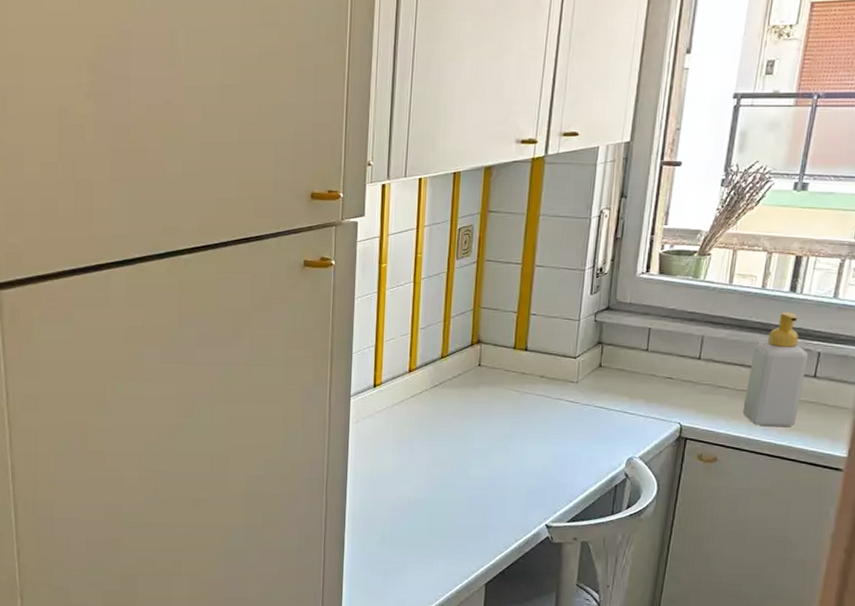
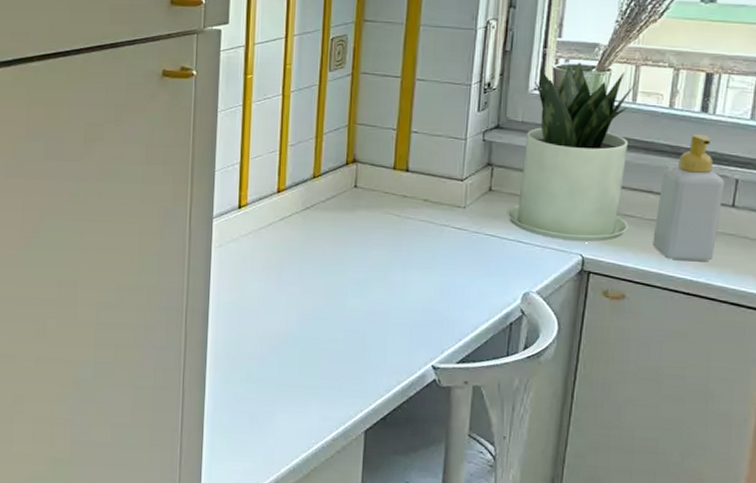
planter: none [614,248,733,412] -> present [506,63,636,242]

